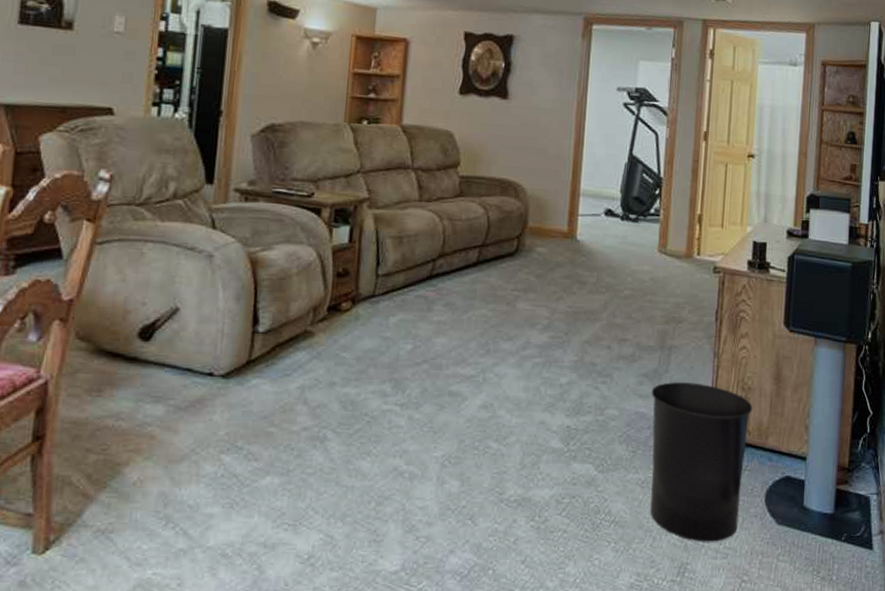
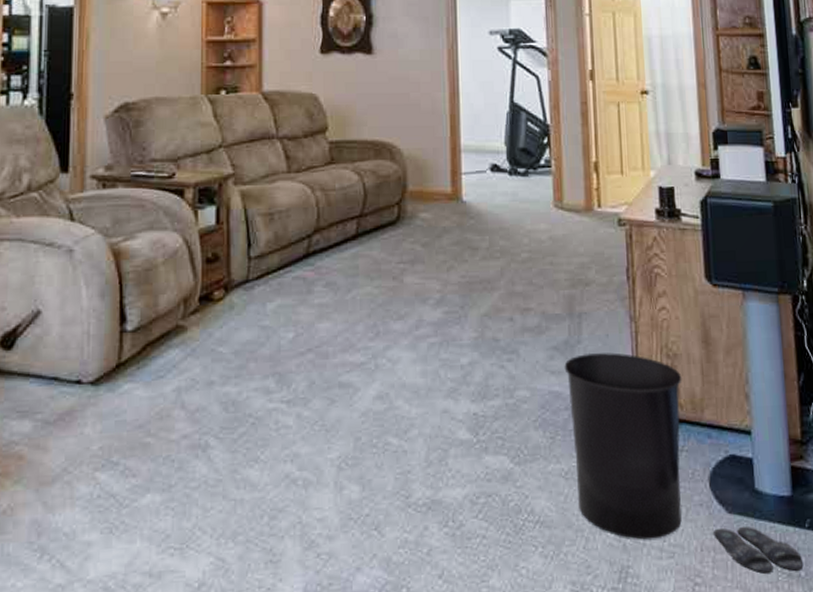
slippers: none [763,537,836,576] -> present [714,527,804,574]

